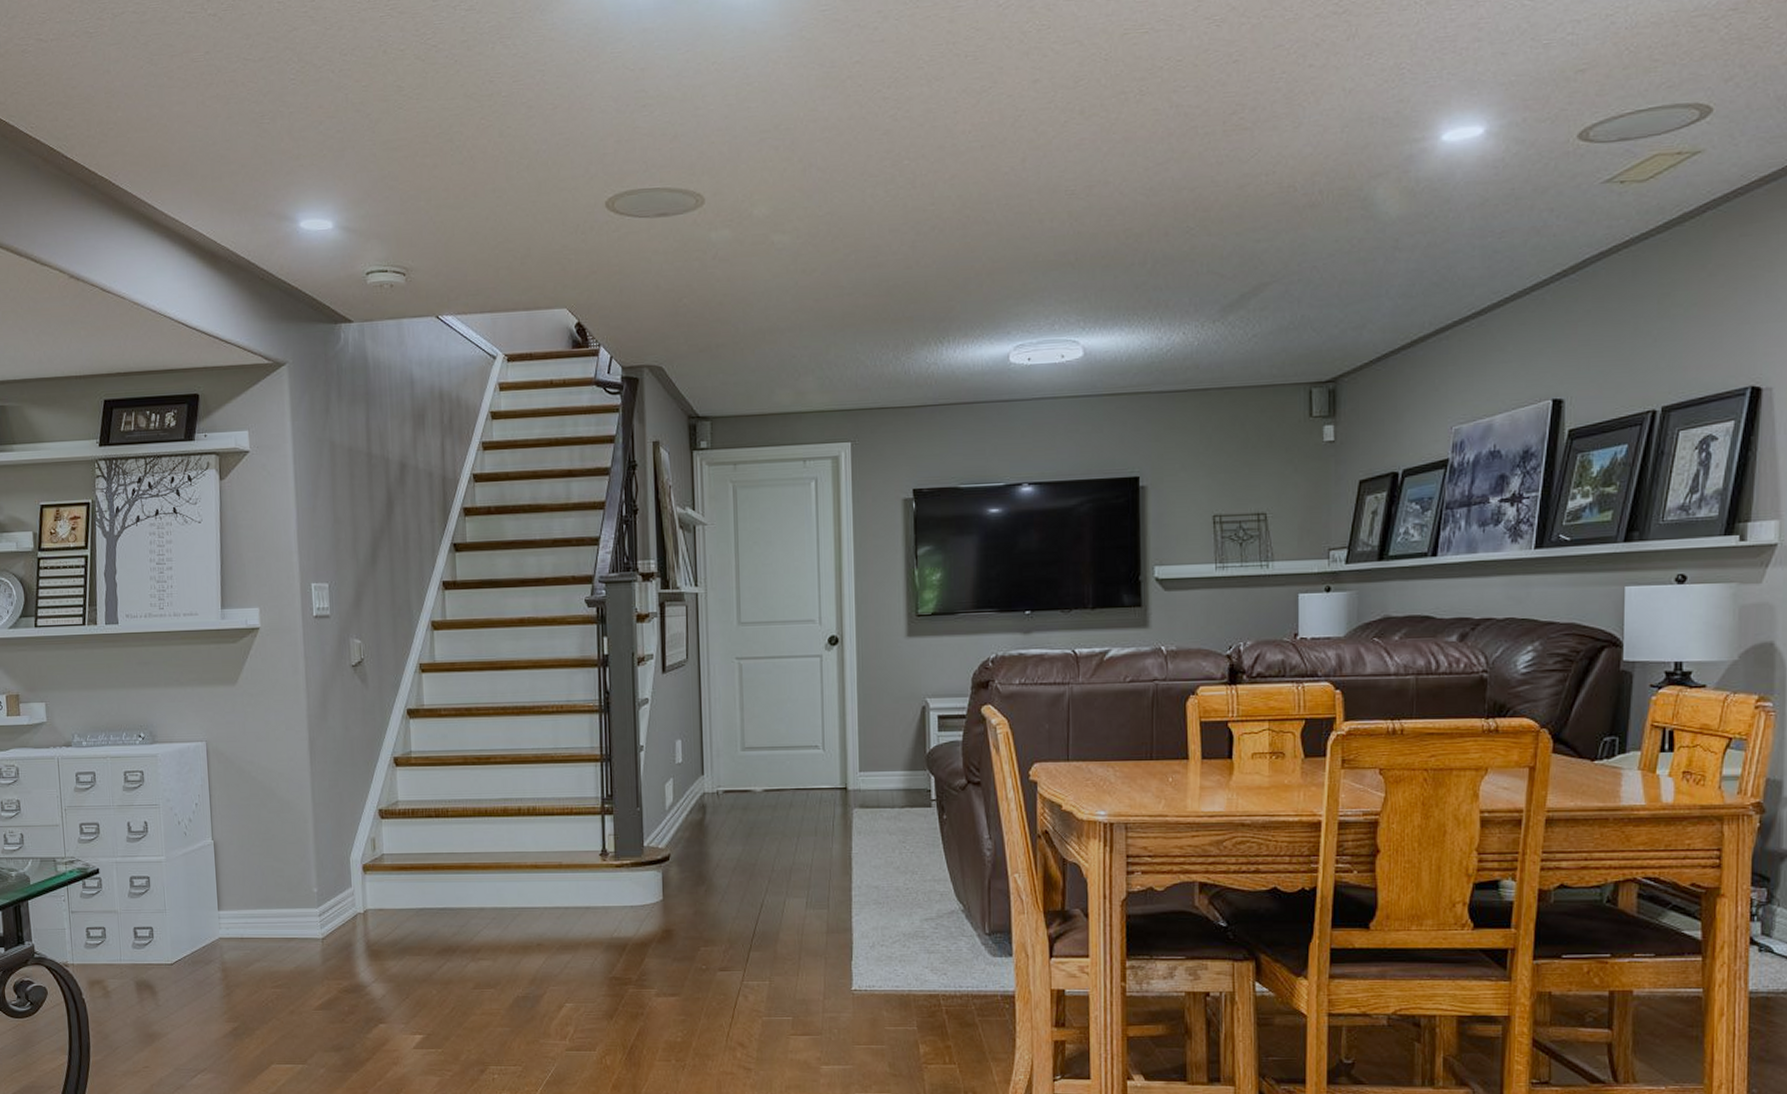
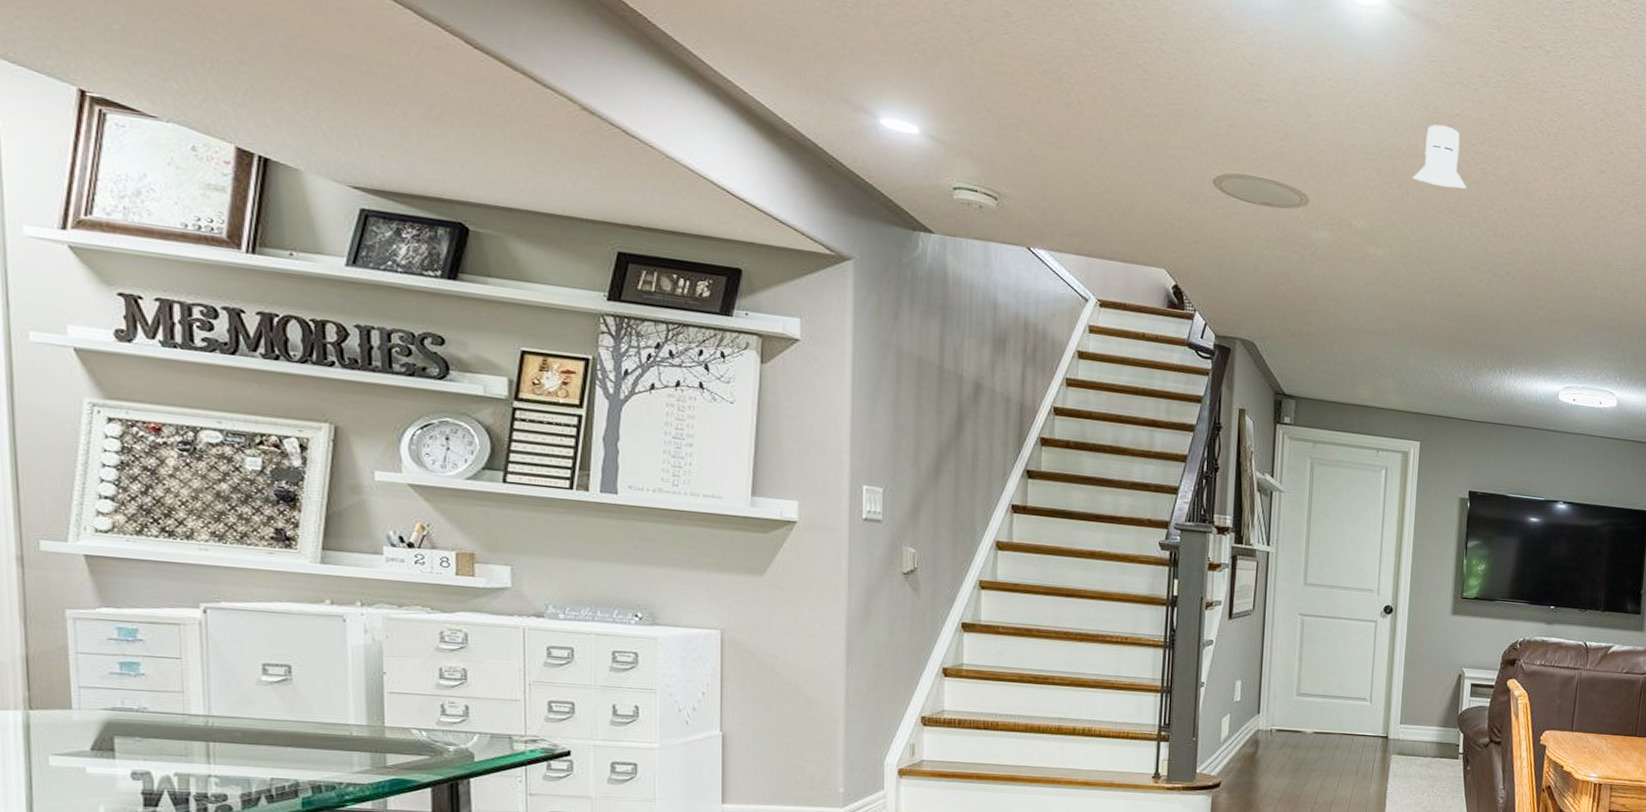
knight helmet: none [814,78,876,149] -> present [1413,124,1467,189]

